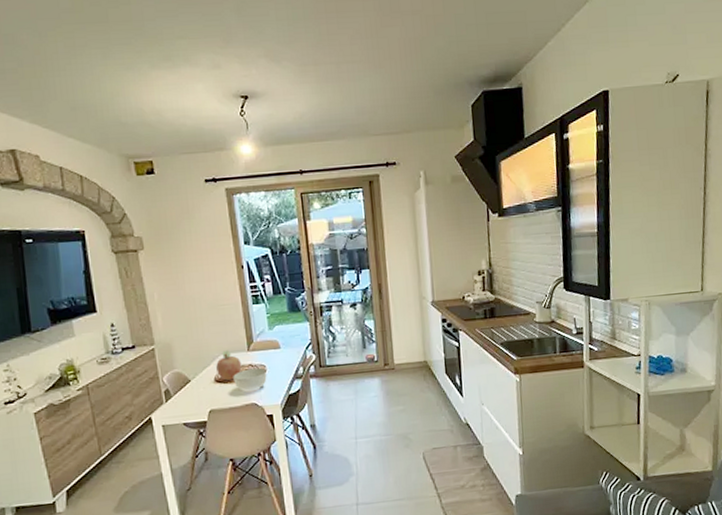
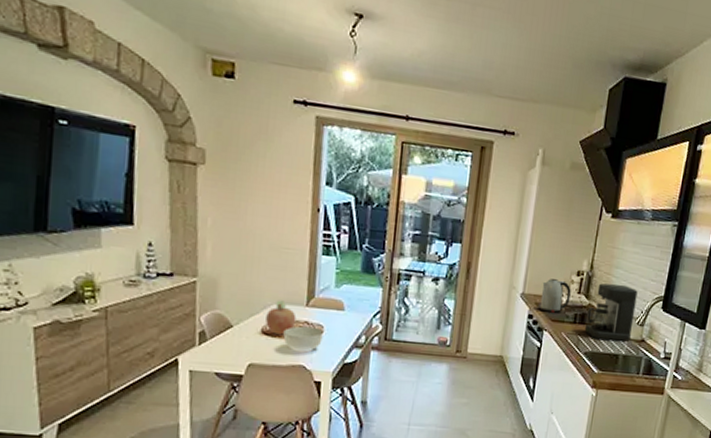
kettle: none [448,282,477,315] -> present [539,279,571,314]
coffee maker: none [495,274,541,329] -> present [584,283,638,342]

